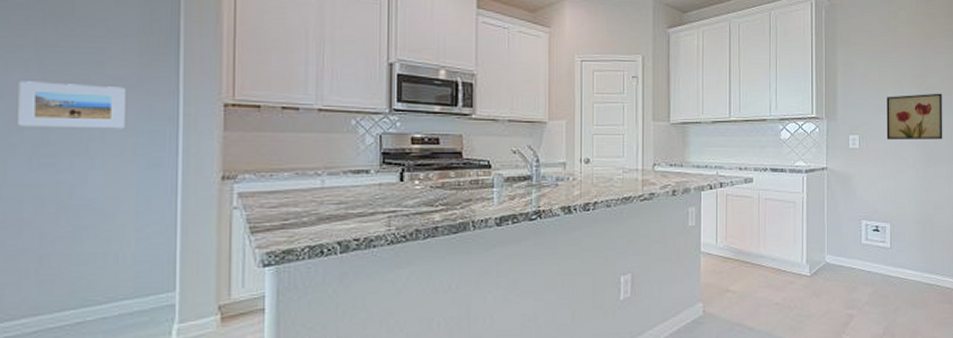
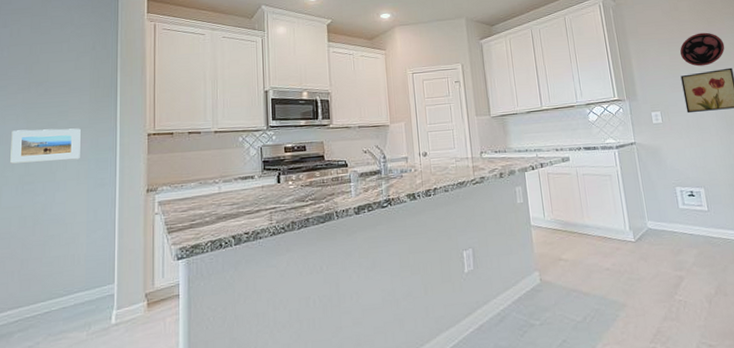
plate: none [890,49,939,88] -> present [680,32,725,67]

